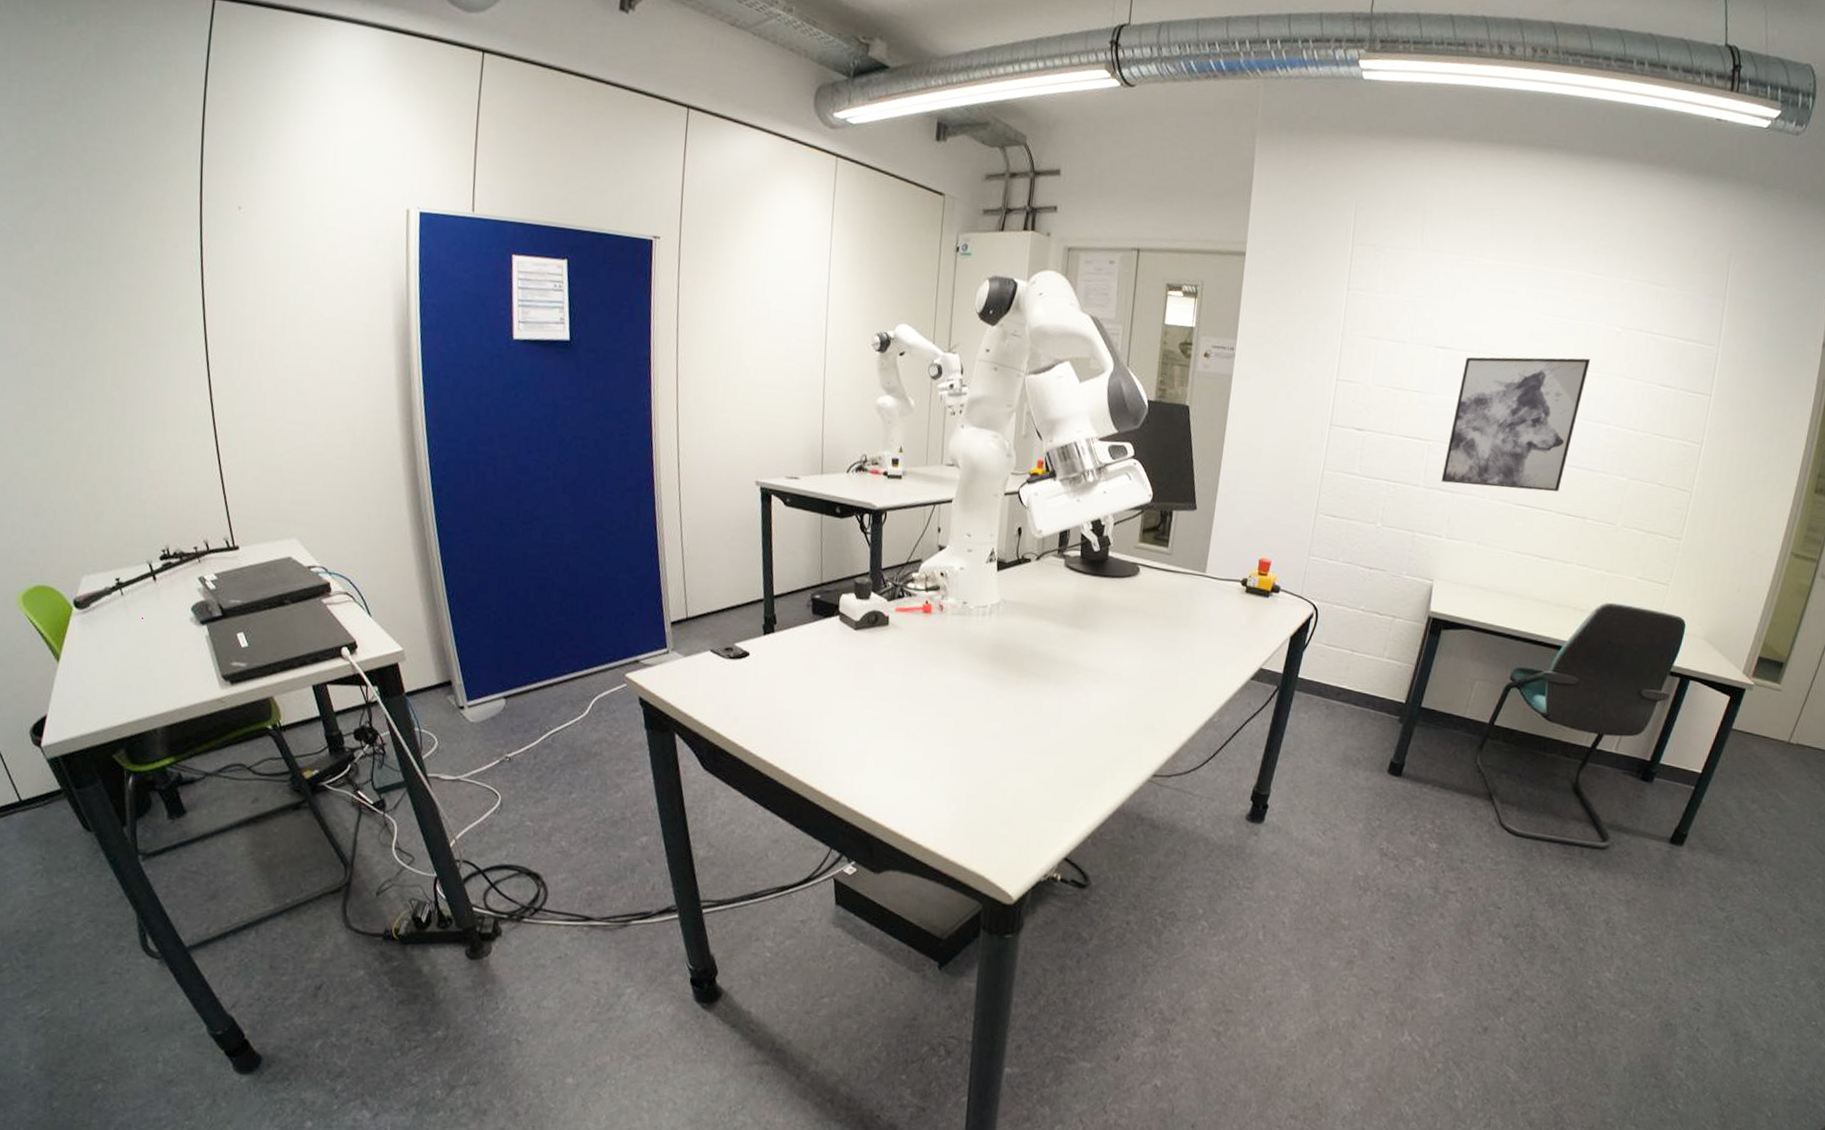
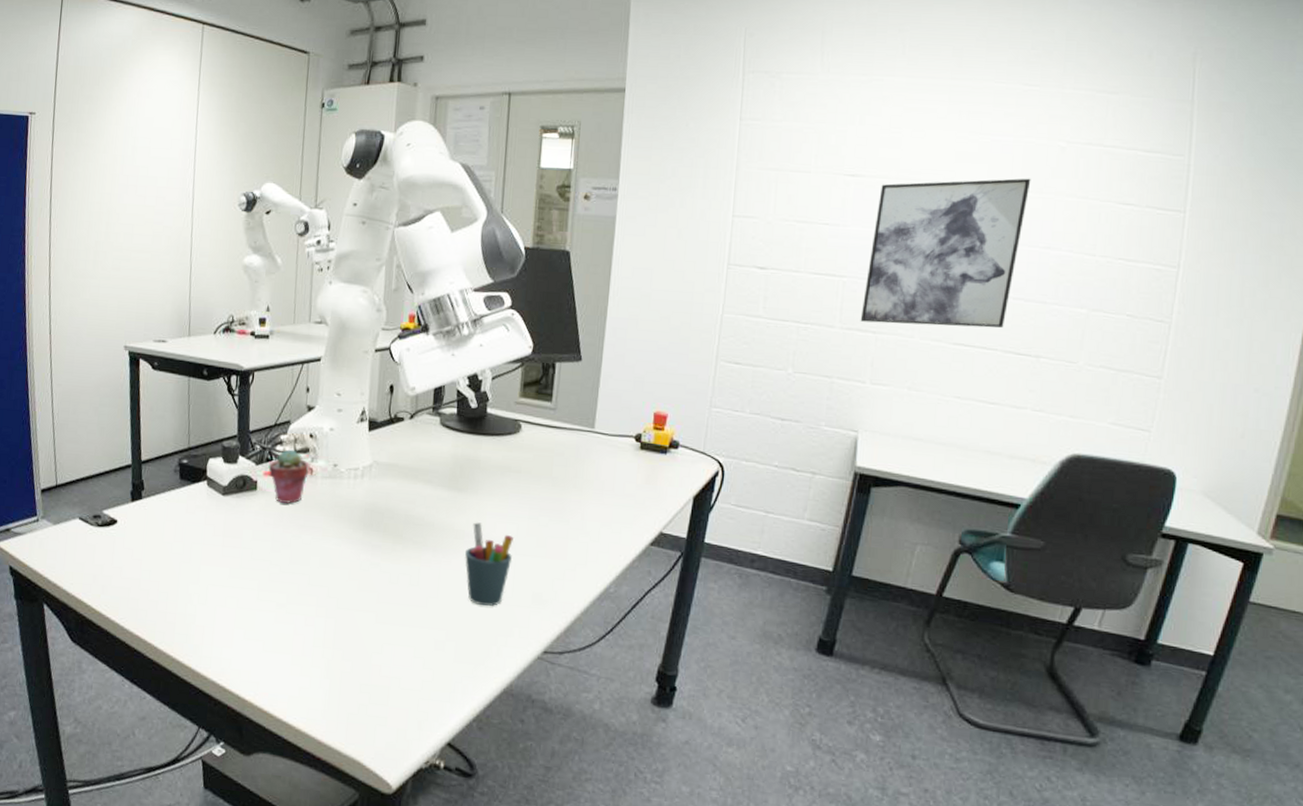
potted succulent: none [900,586,940,639] -> present [268,449,310,504]
pen holder: none [1084,657,1130,734] -> present [465,522,515,606]

